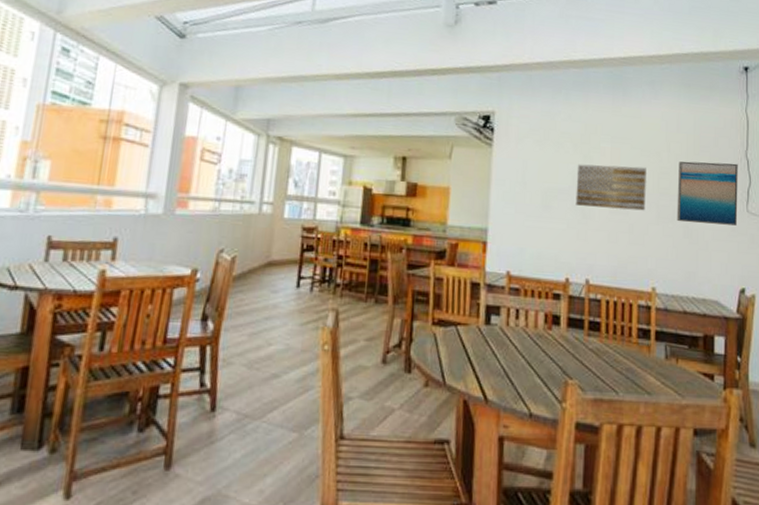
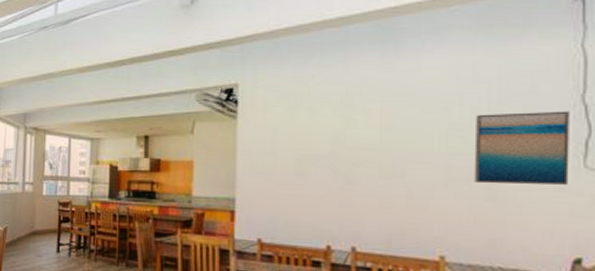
wall art: present [575,164,646,211] -> none [336,125,429,173]

